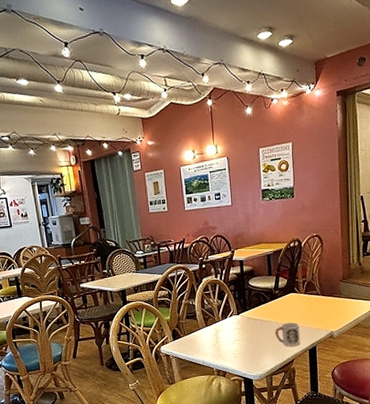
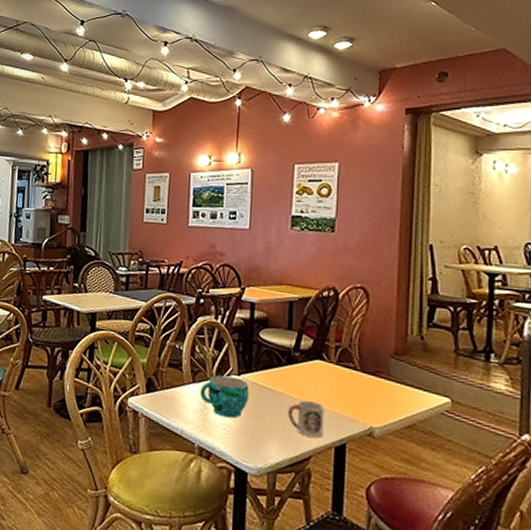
cup: none [212,316,247,346] -> present [200,375,249,419]

